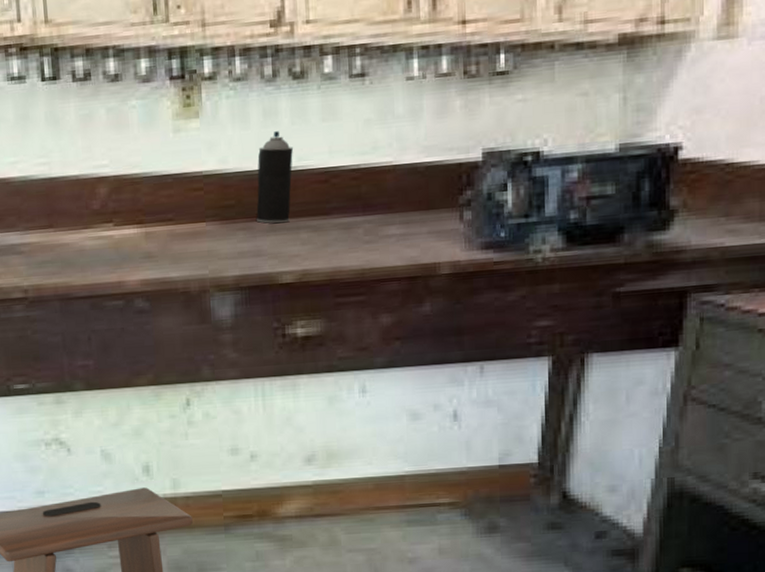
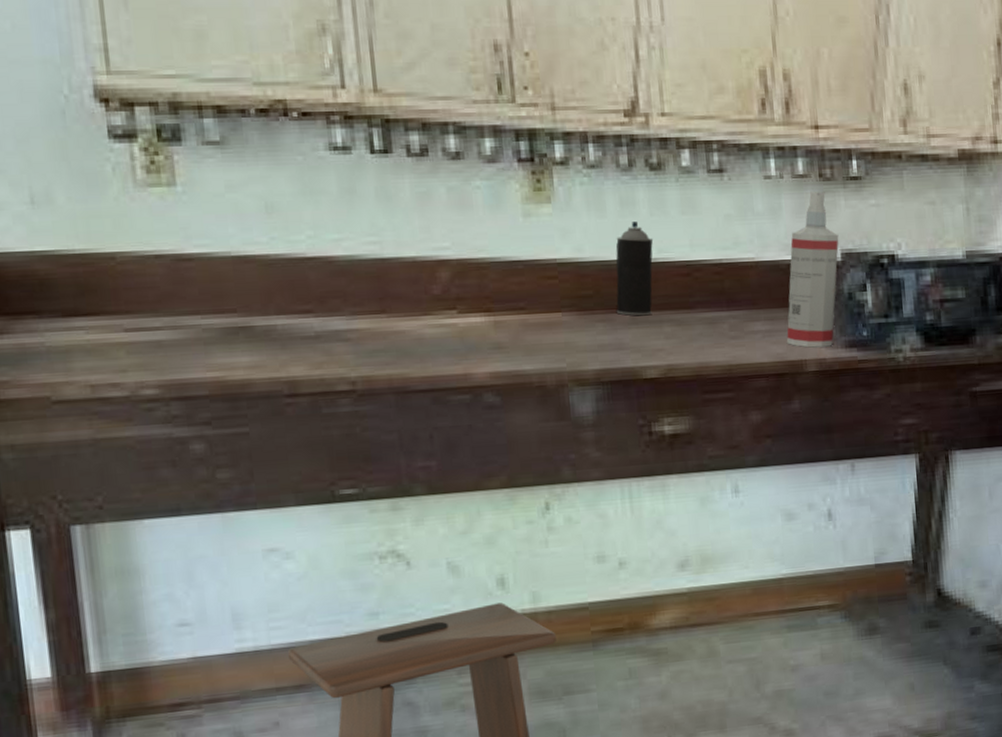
spray bottle: none [421,89,481,251] -> present [787,191,839,348]

